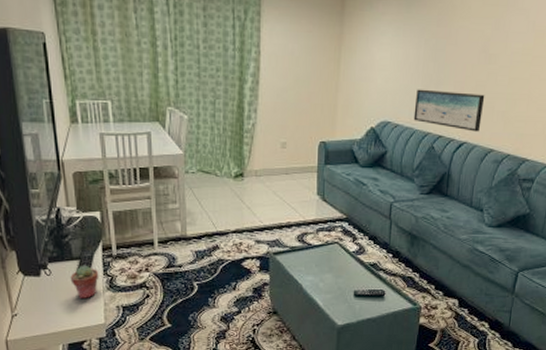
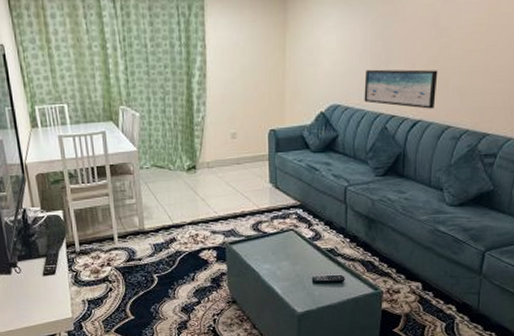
potted succulent: present [70,265,99,300] -> none [38,262,65,295]

